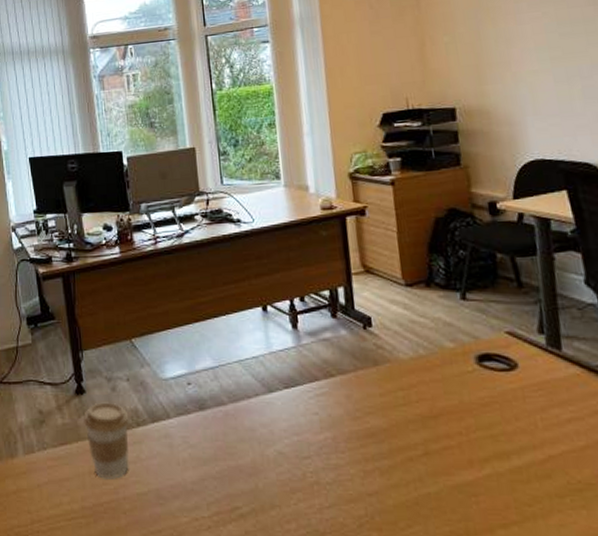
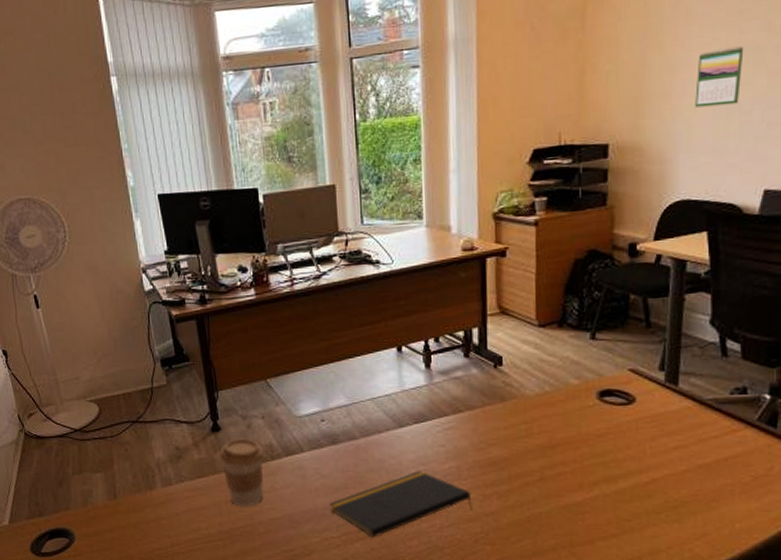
notepad: none [198,442,354,519] -> present [329,471,473,538]
calendar: none [531,18,578,74] -> present [695,46,744,108]

